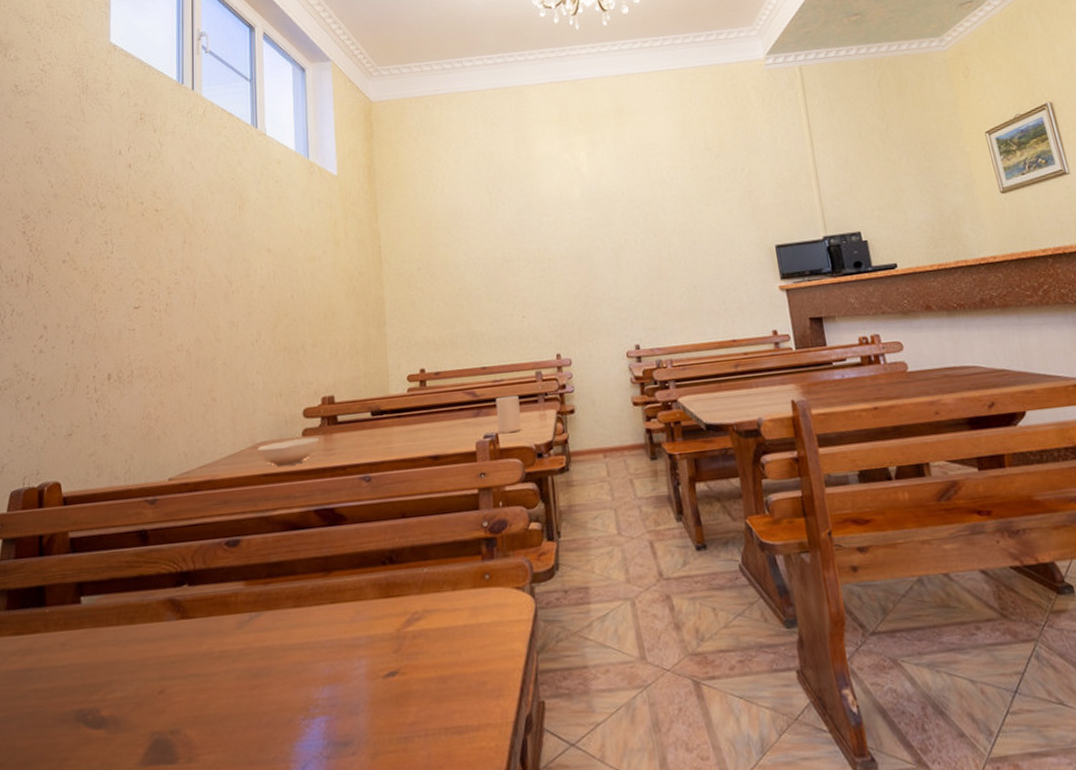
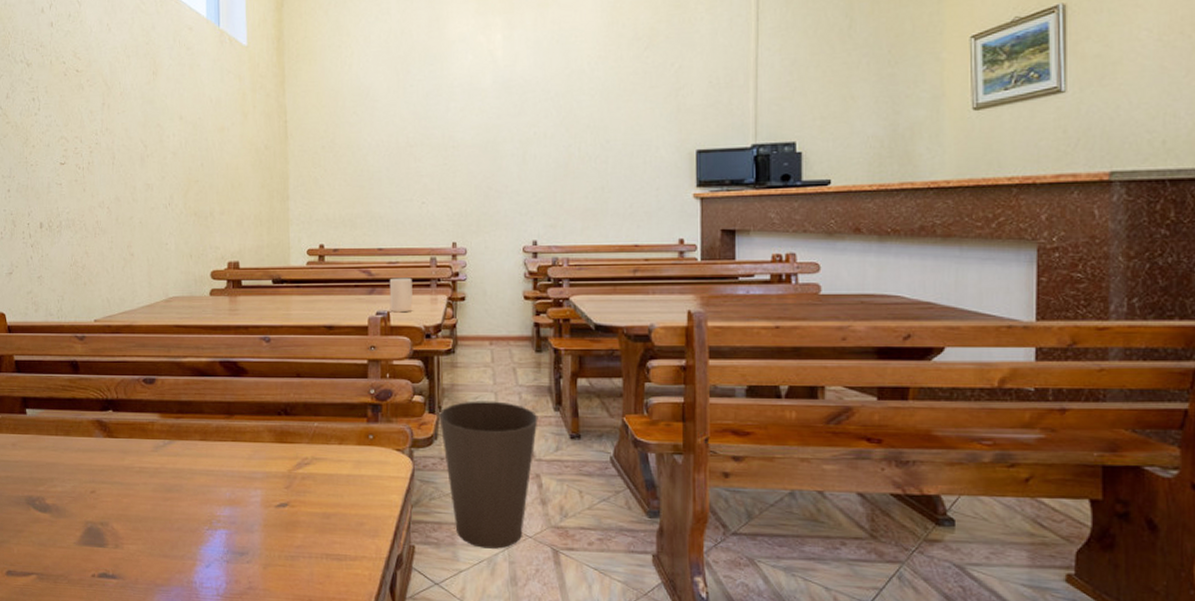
bowl: present [257,437,320,466] -> none [170,298,225,320]
trash bin: none [558,518,662,692] -> present [439,401,538,549]

